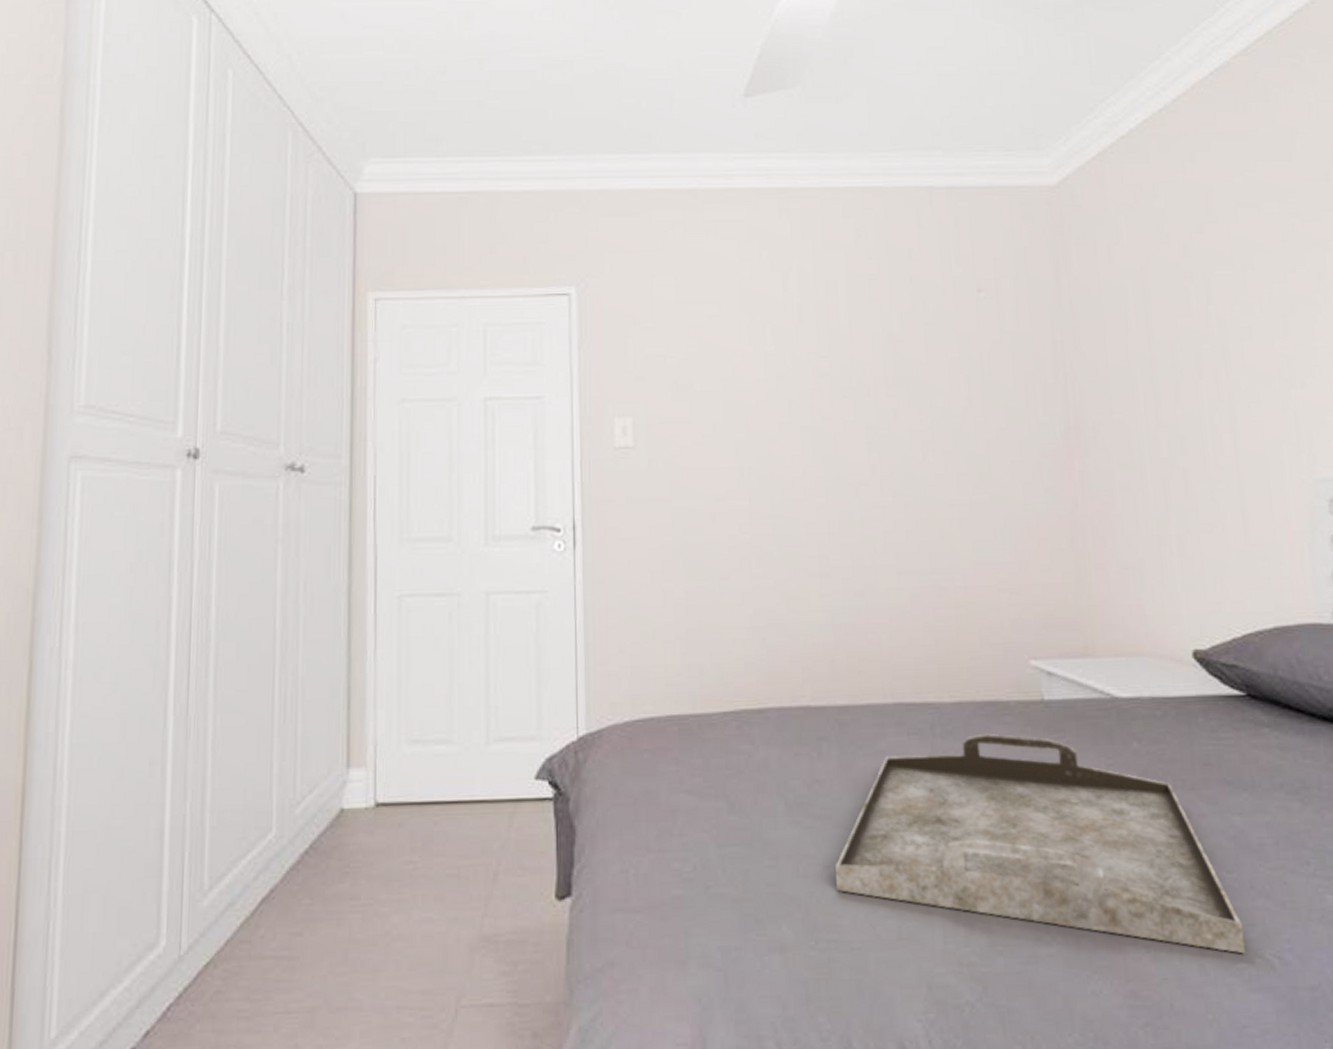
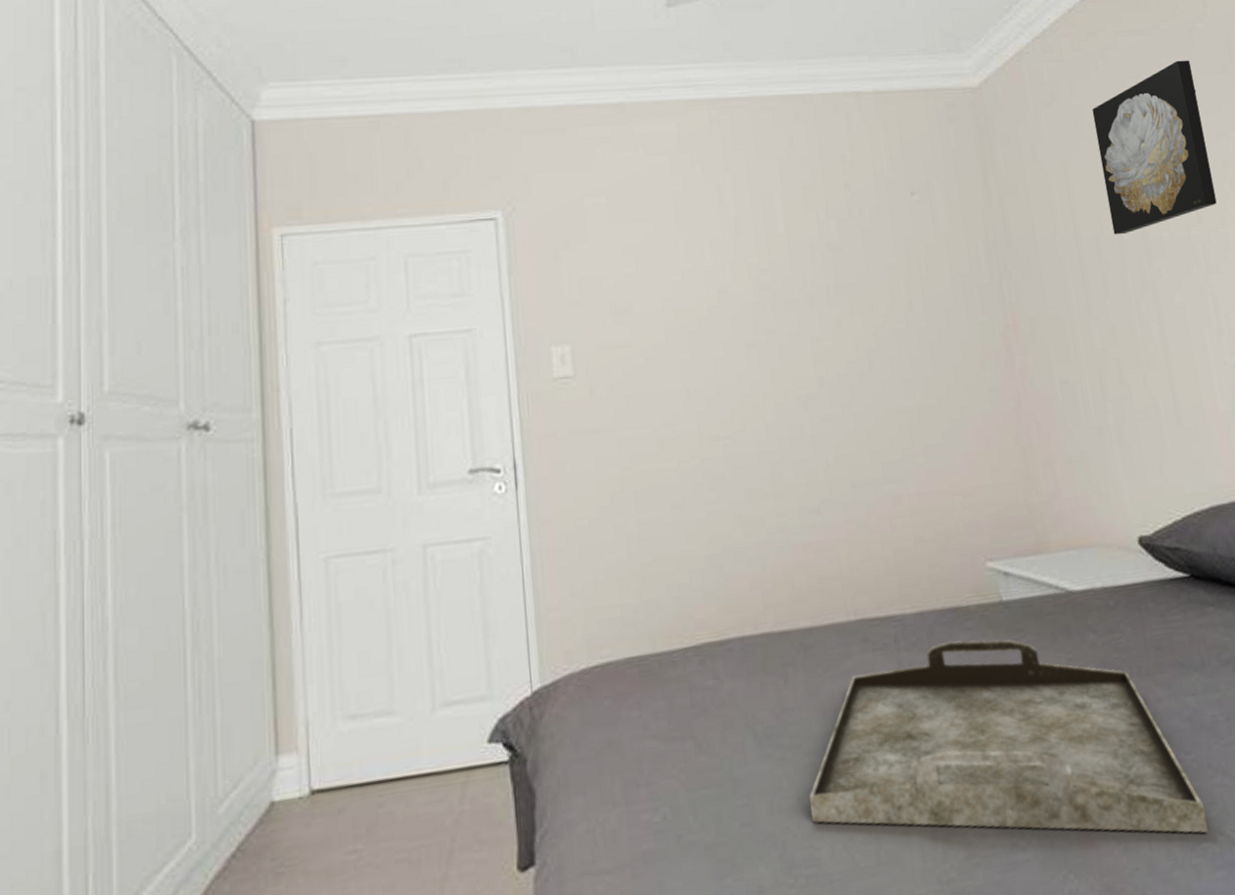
wall art: none [1176,165,1307,343] -> present [1092,60,1217,235]

